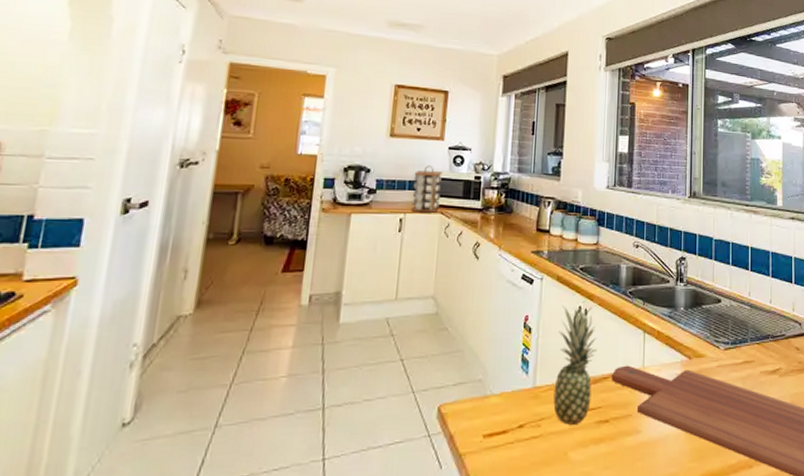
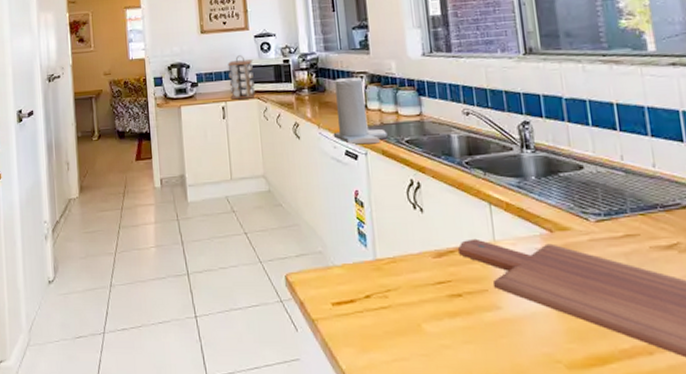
paper towel: none [512,201,565,269] -> present [333,77,388,145]
fruit: present [553,305,597,425] -> none [392,179,439,297]

